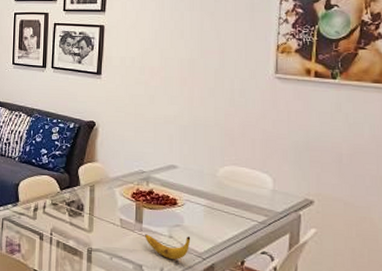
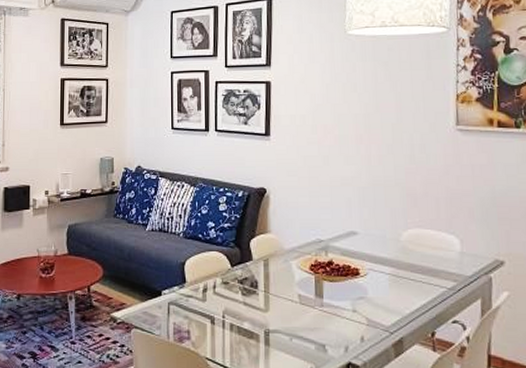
banana: present [145,234,191,259] -> none [327,309,376,335]

